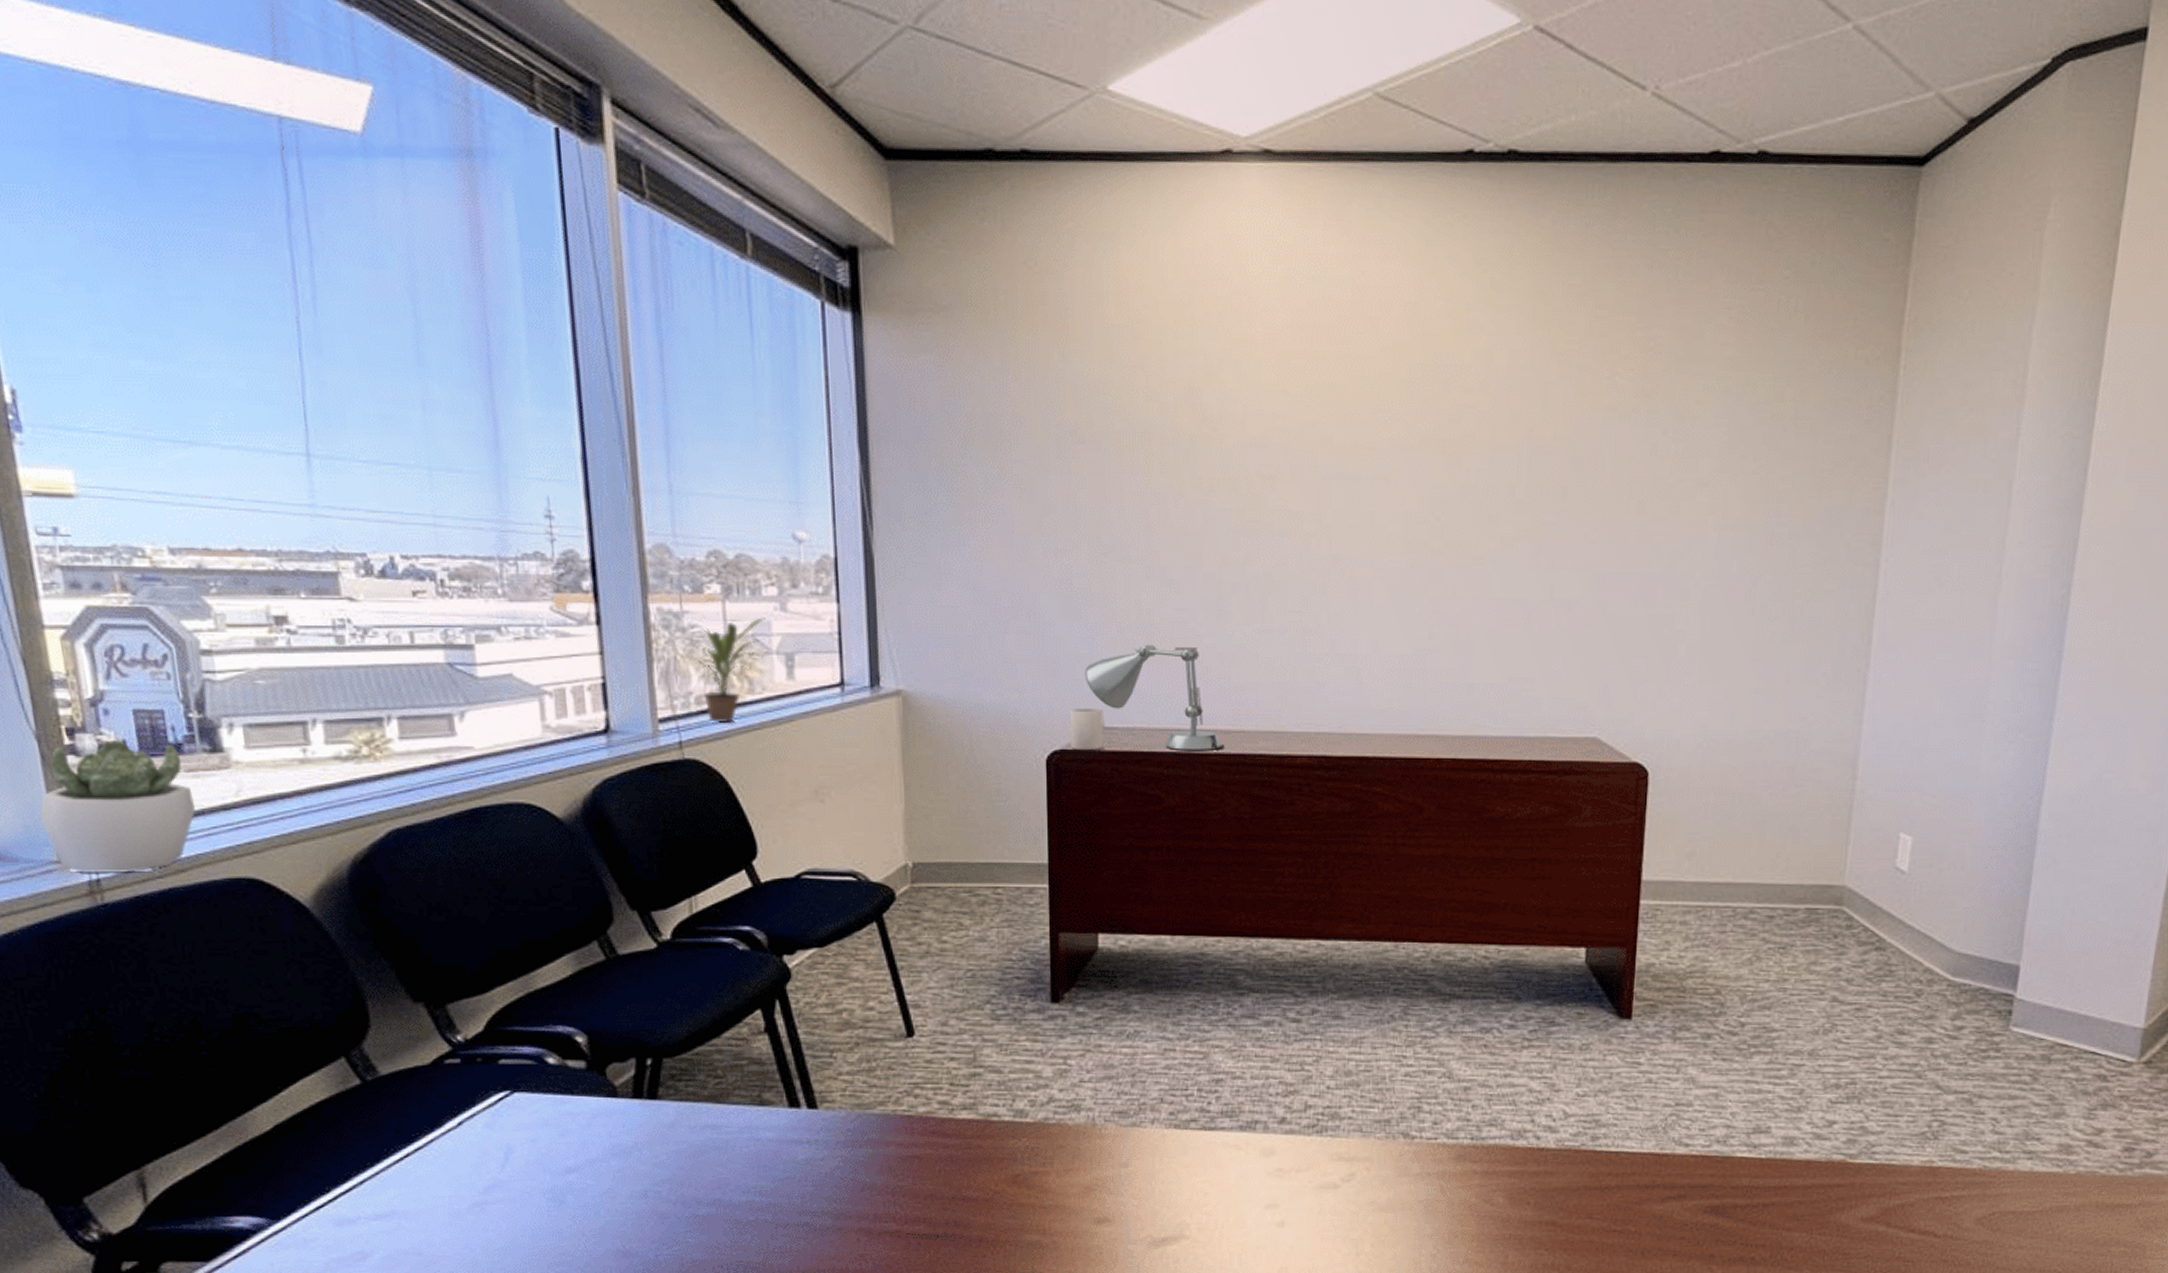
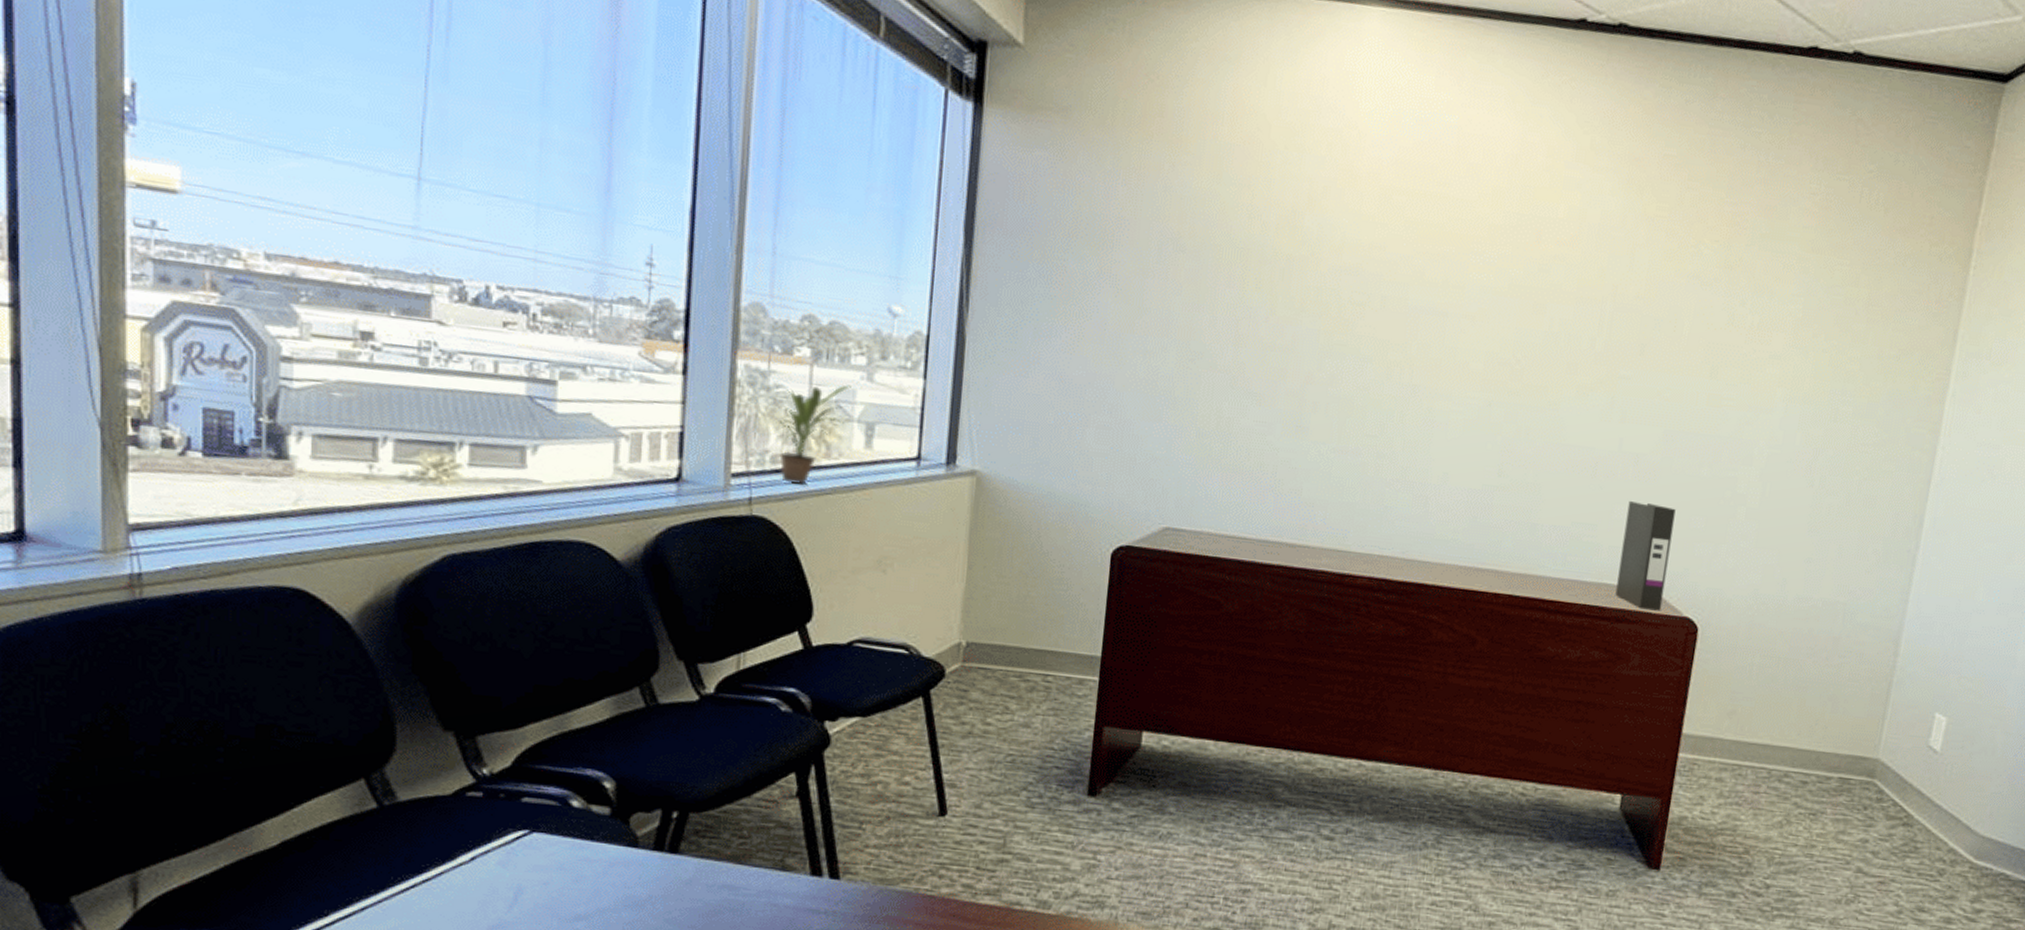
succulent plant: present [39,740,195,873] -> none [90,435,251,570]
mug: present [1069,707,1105,751] -> none [1136,506,1174,550]
desk lamp: present [1085,644,1225,752] -> none [1159,451,1289,564]
binder: none [1561,649,1614,759] -> present [1615,500,1676,611]

